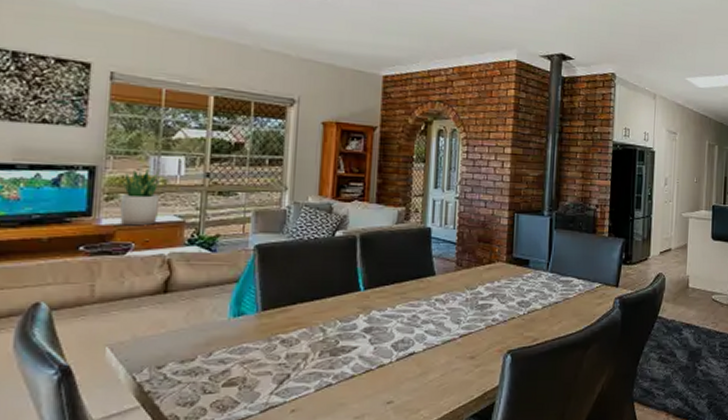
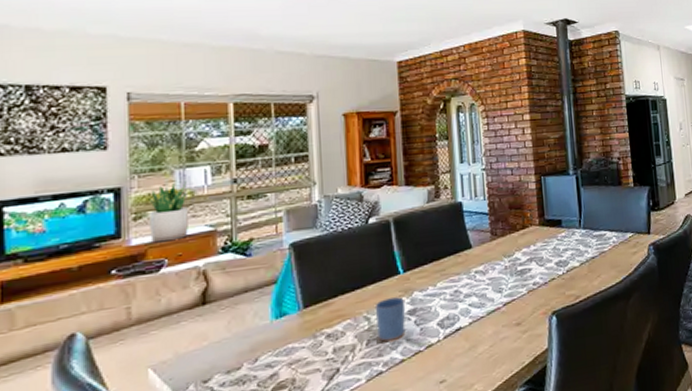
mug: none [331,313,363,355] -> present [374,297,406,342]

